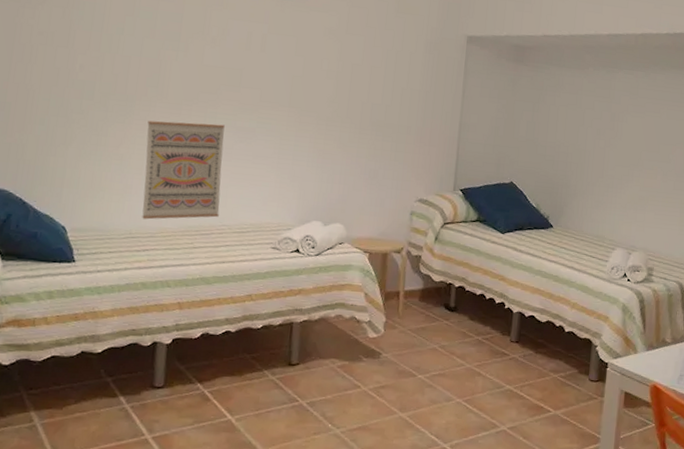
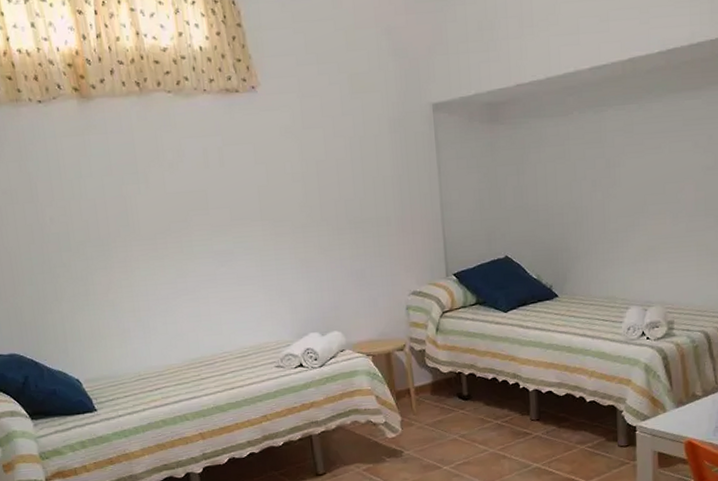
wall art: present [142,120,225,220] -> none [128,251,218,360]

